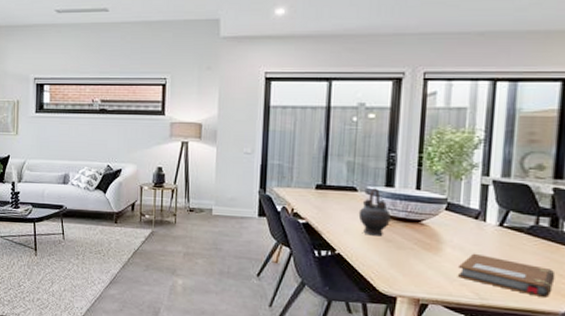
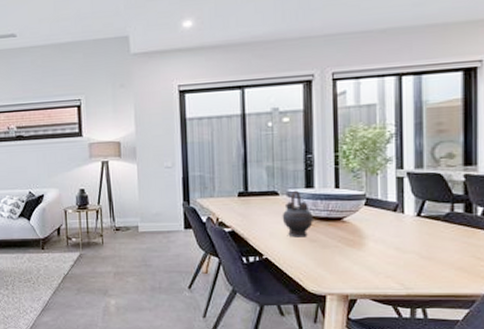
notebook: present [457,253,556,299] -> none [381,245,474,282]

